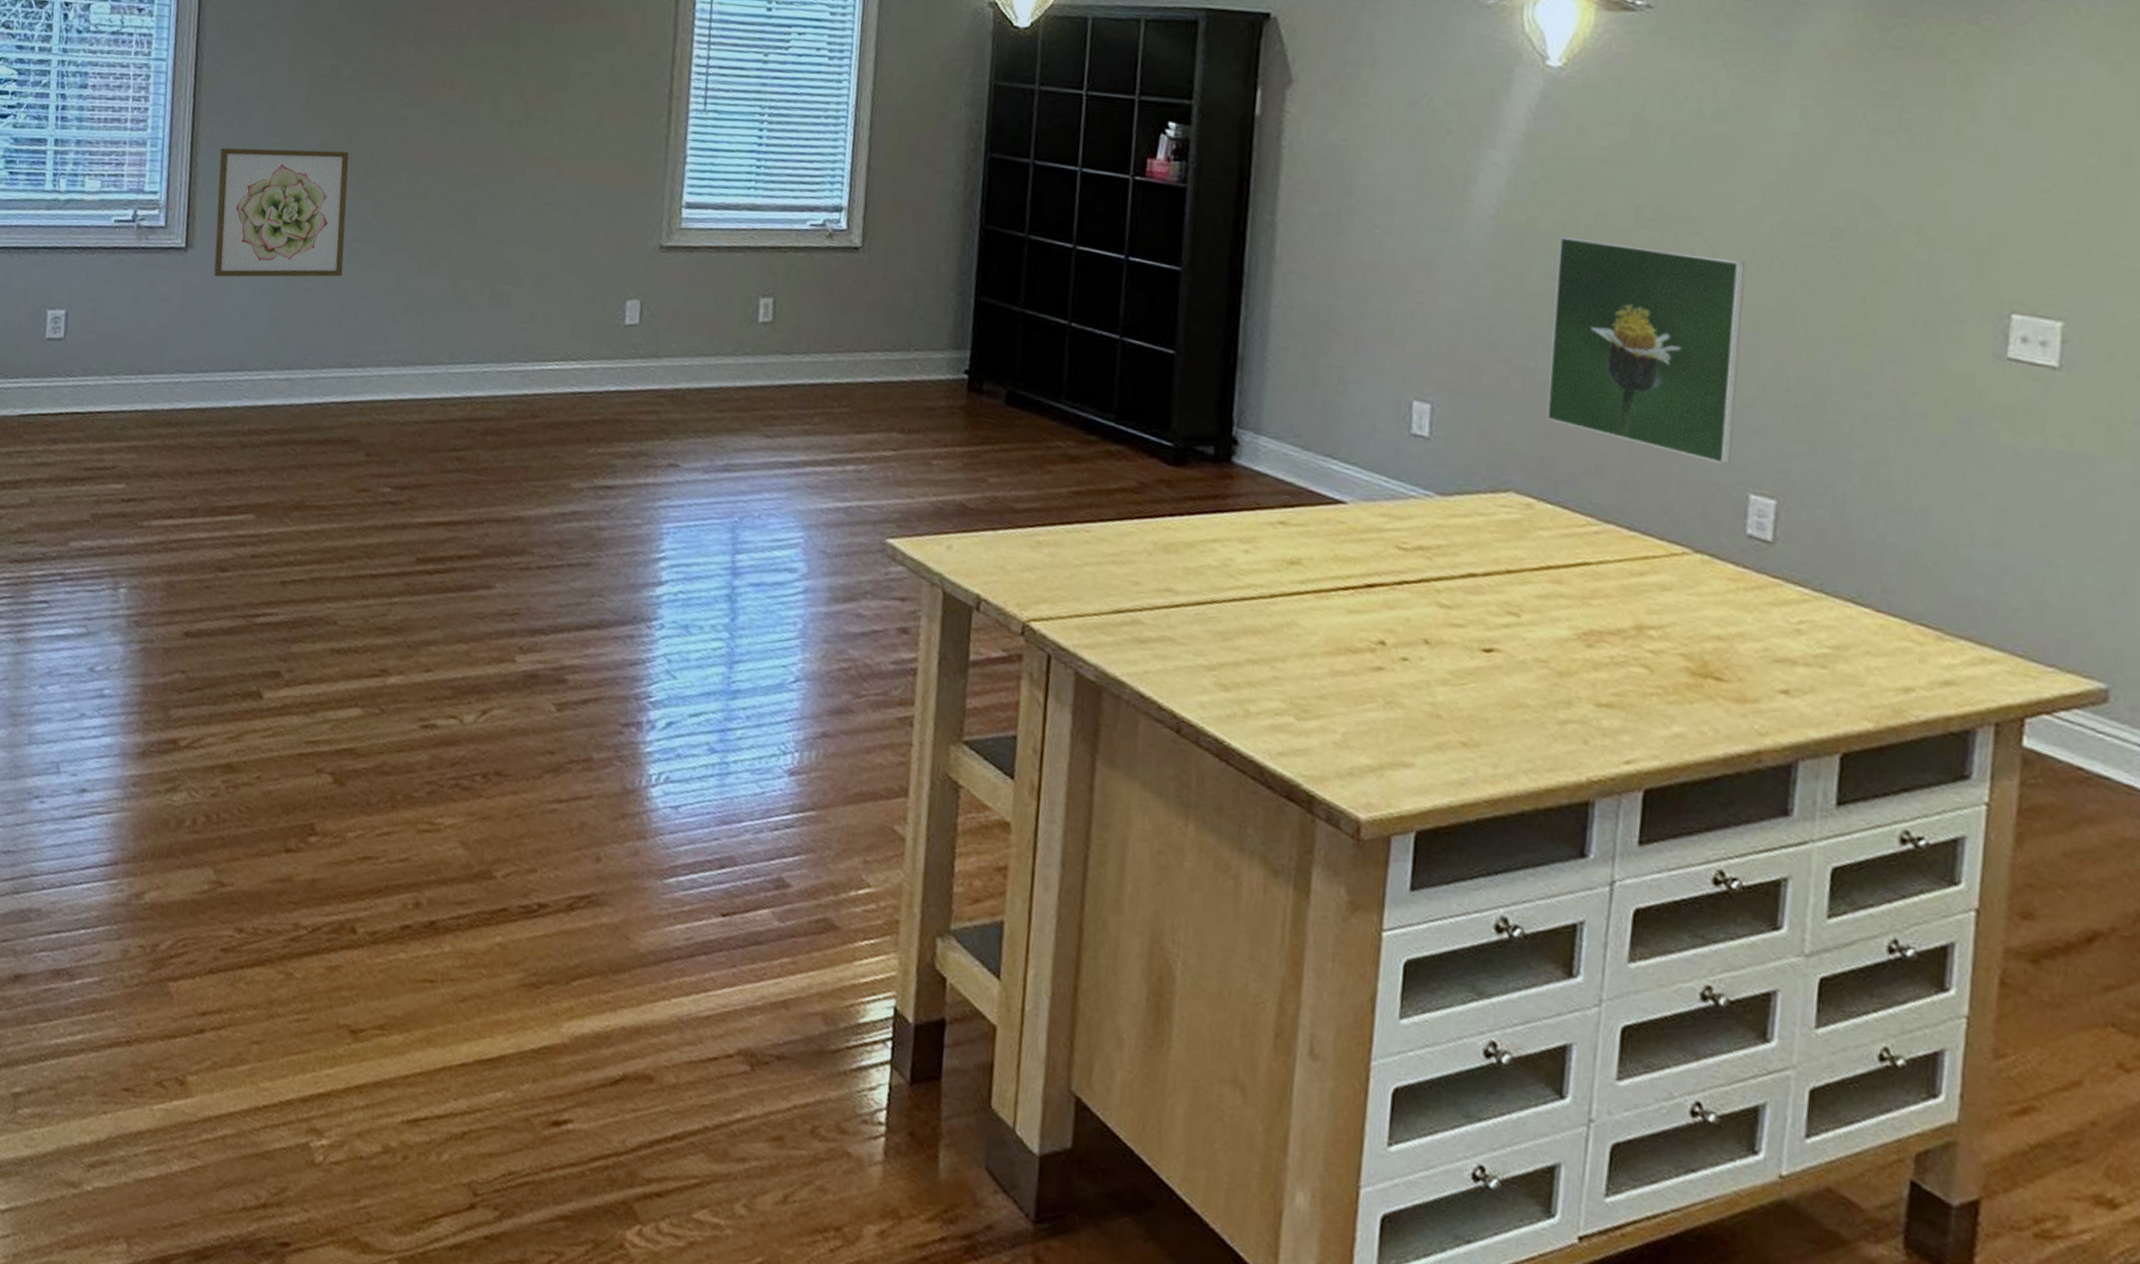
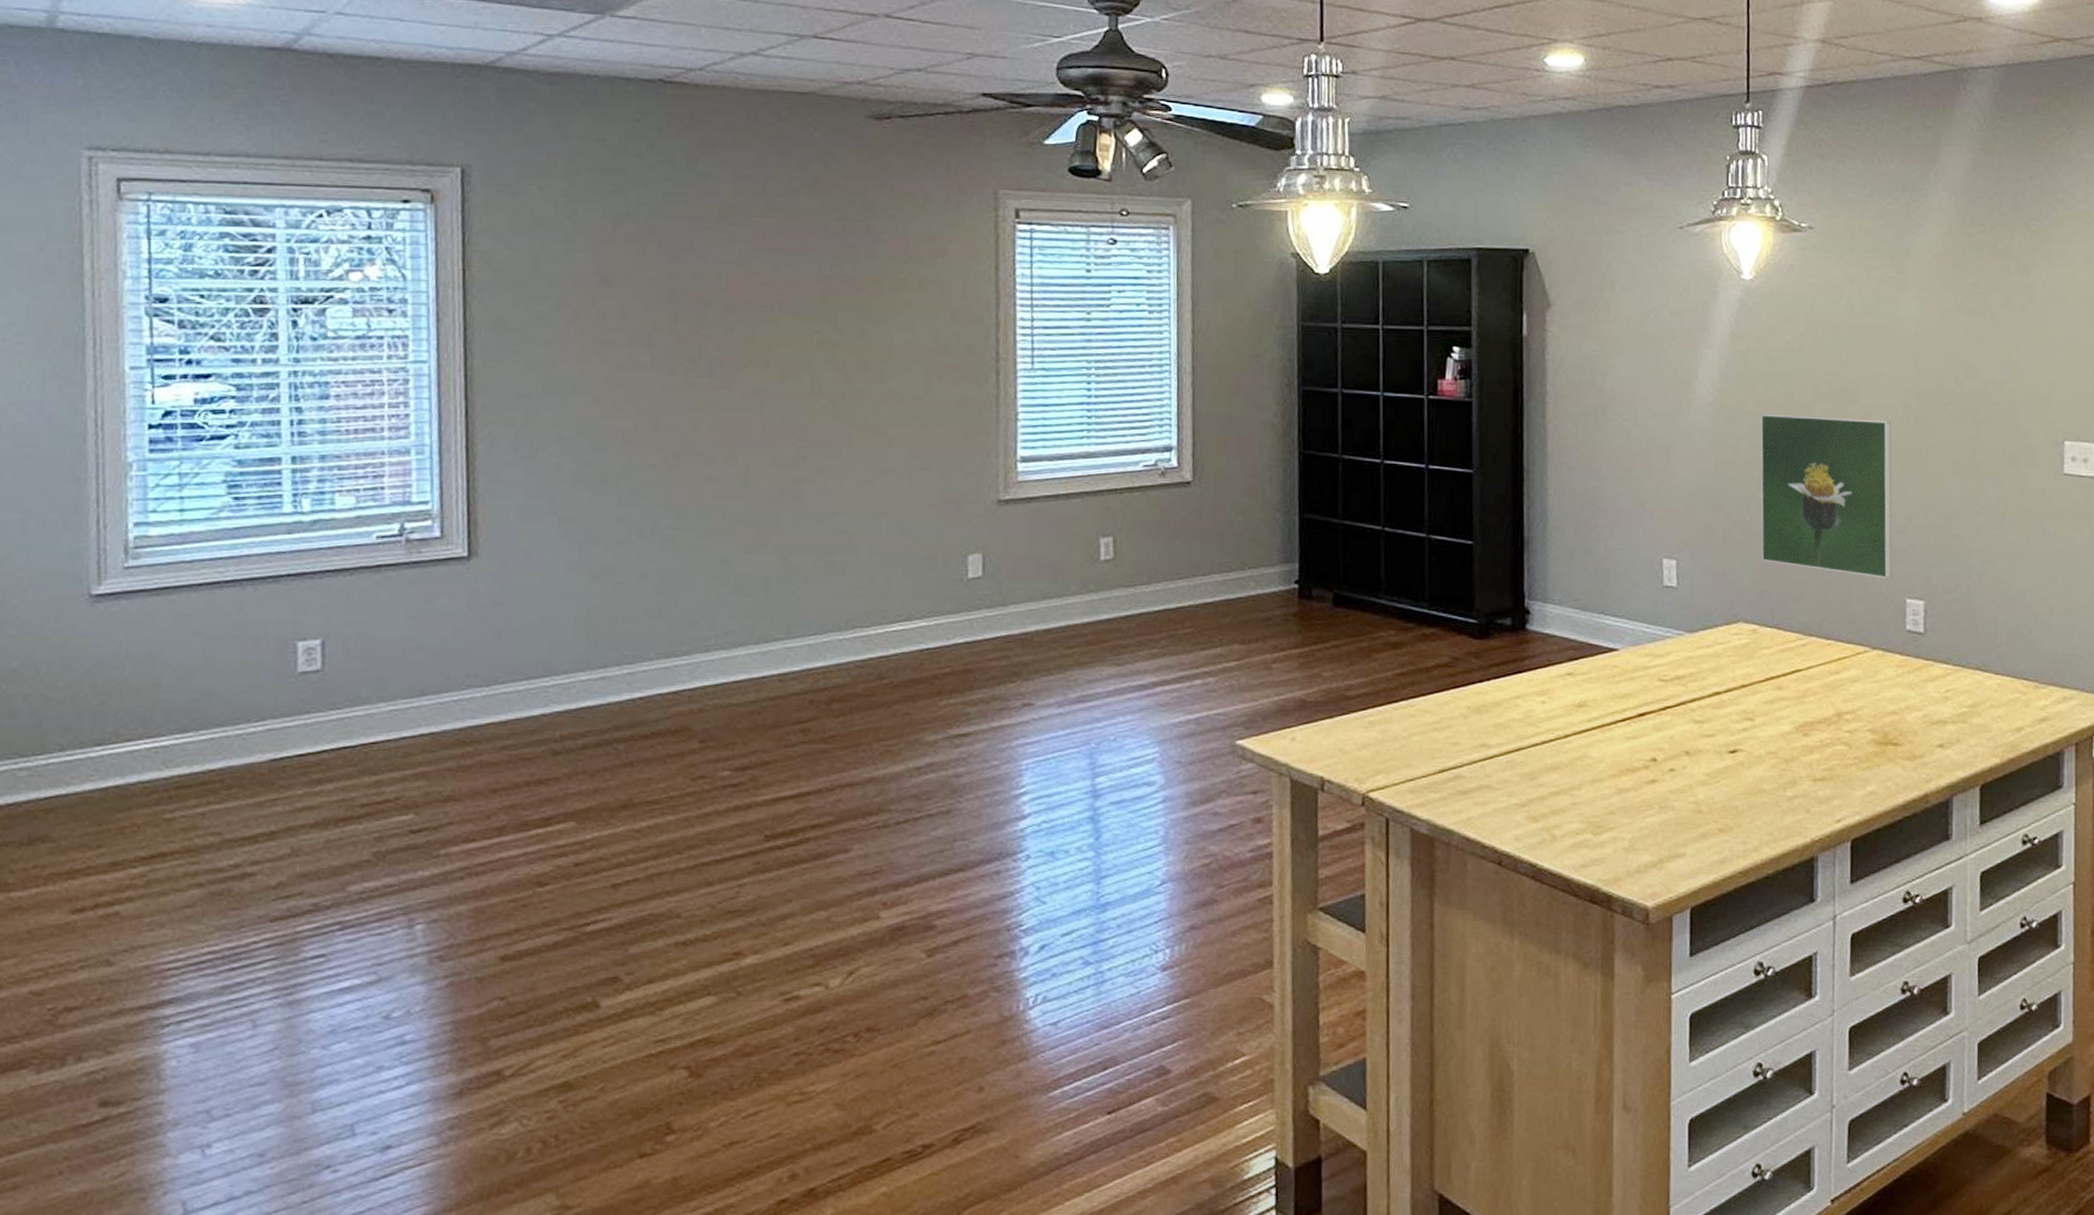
wall art: present [214,147,349,278] -> none [502,439,659,583]

